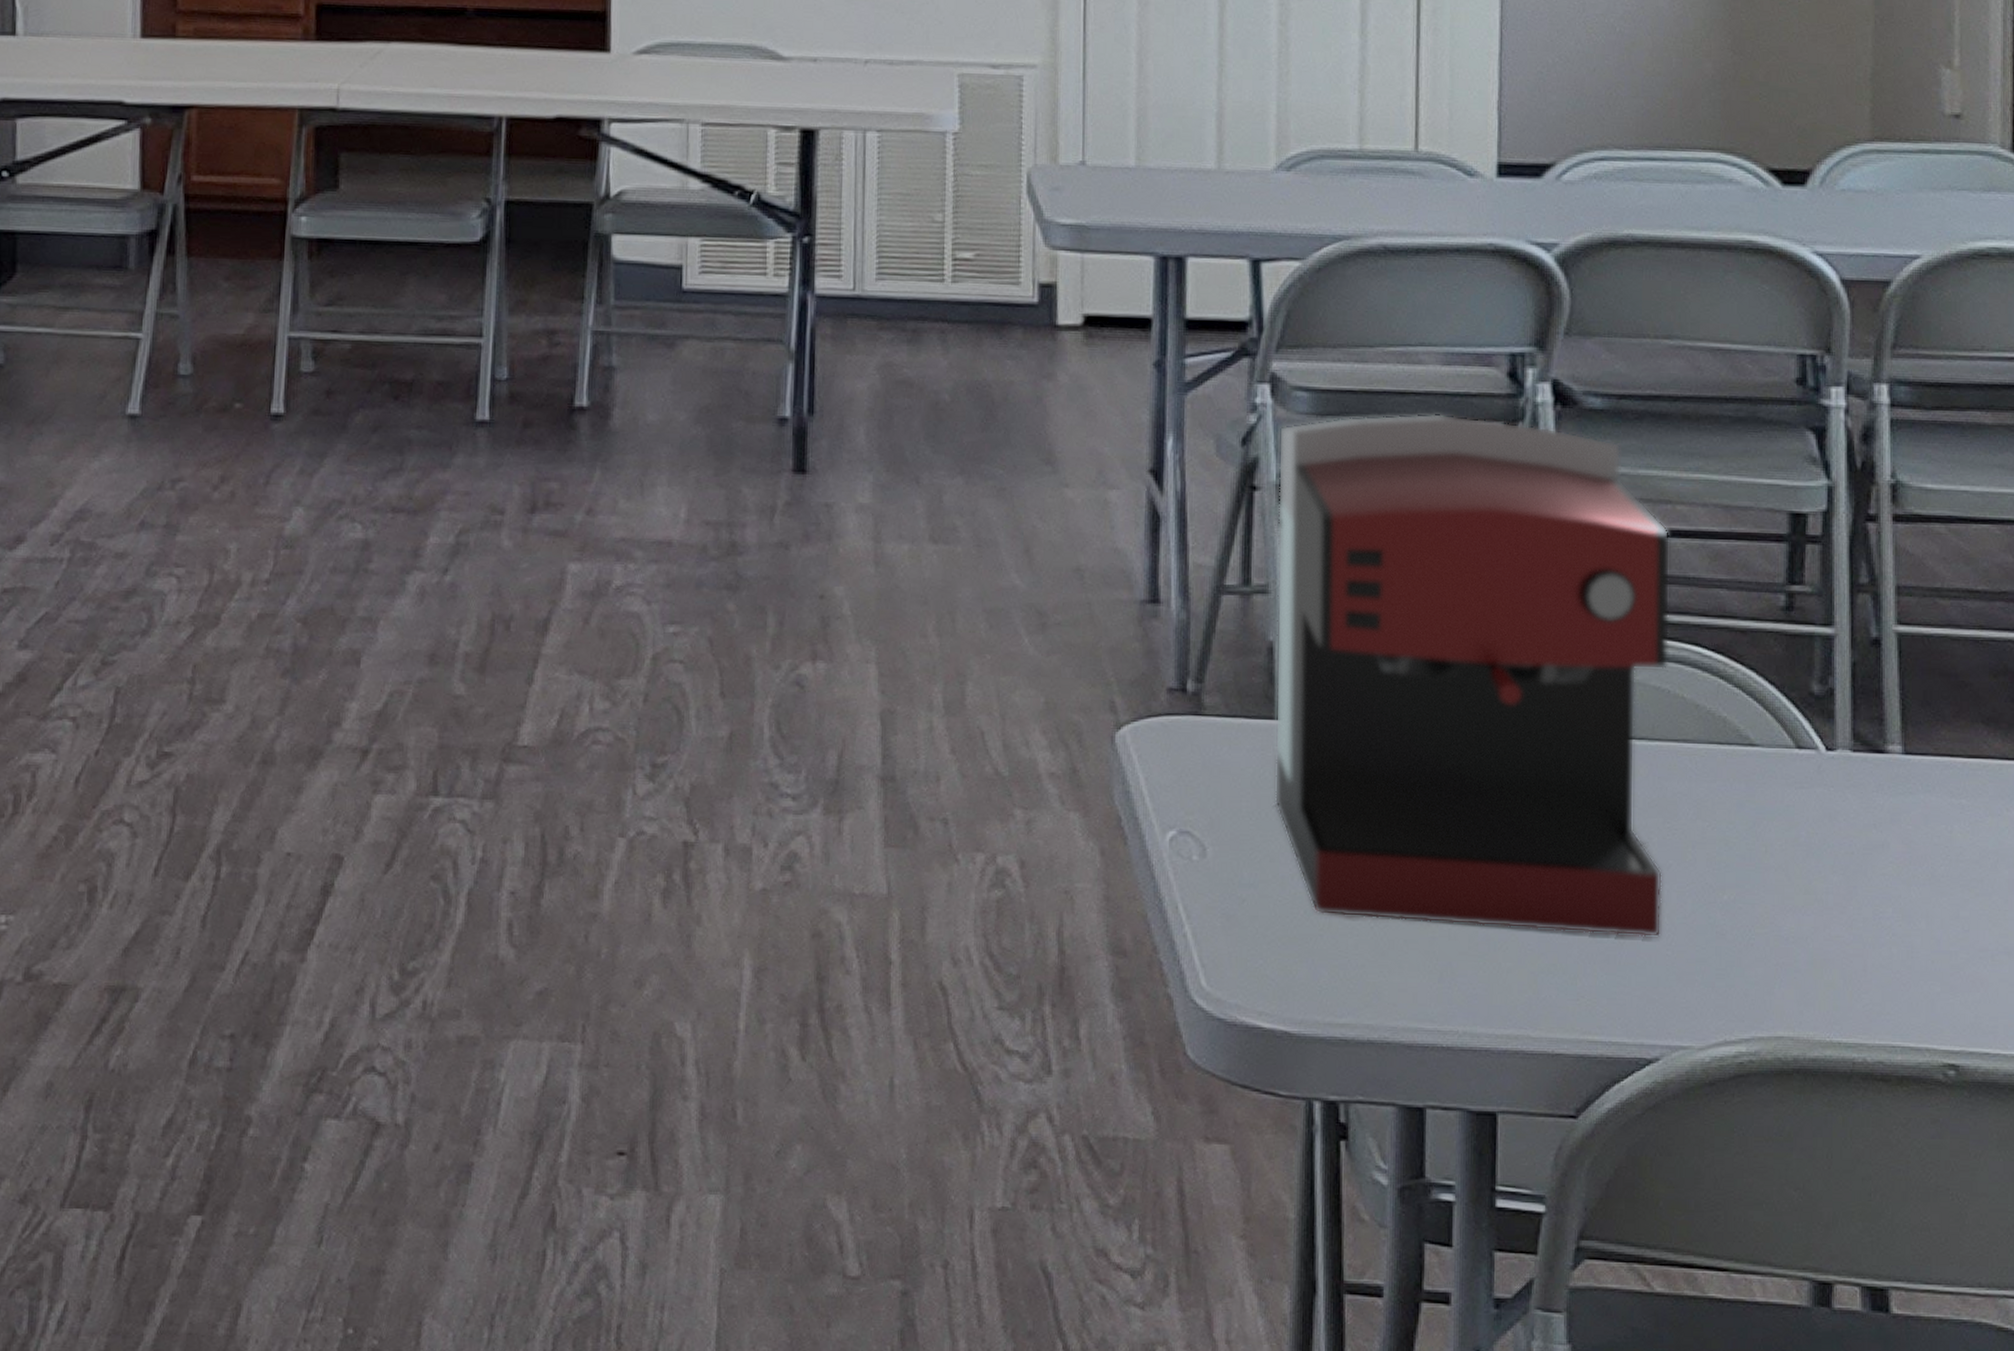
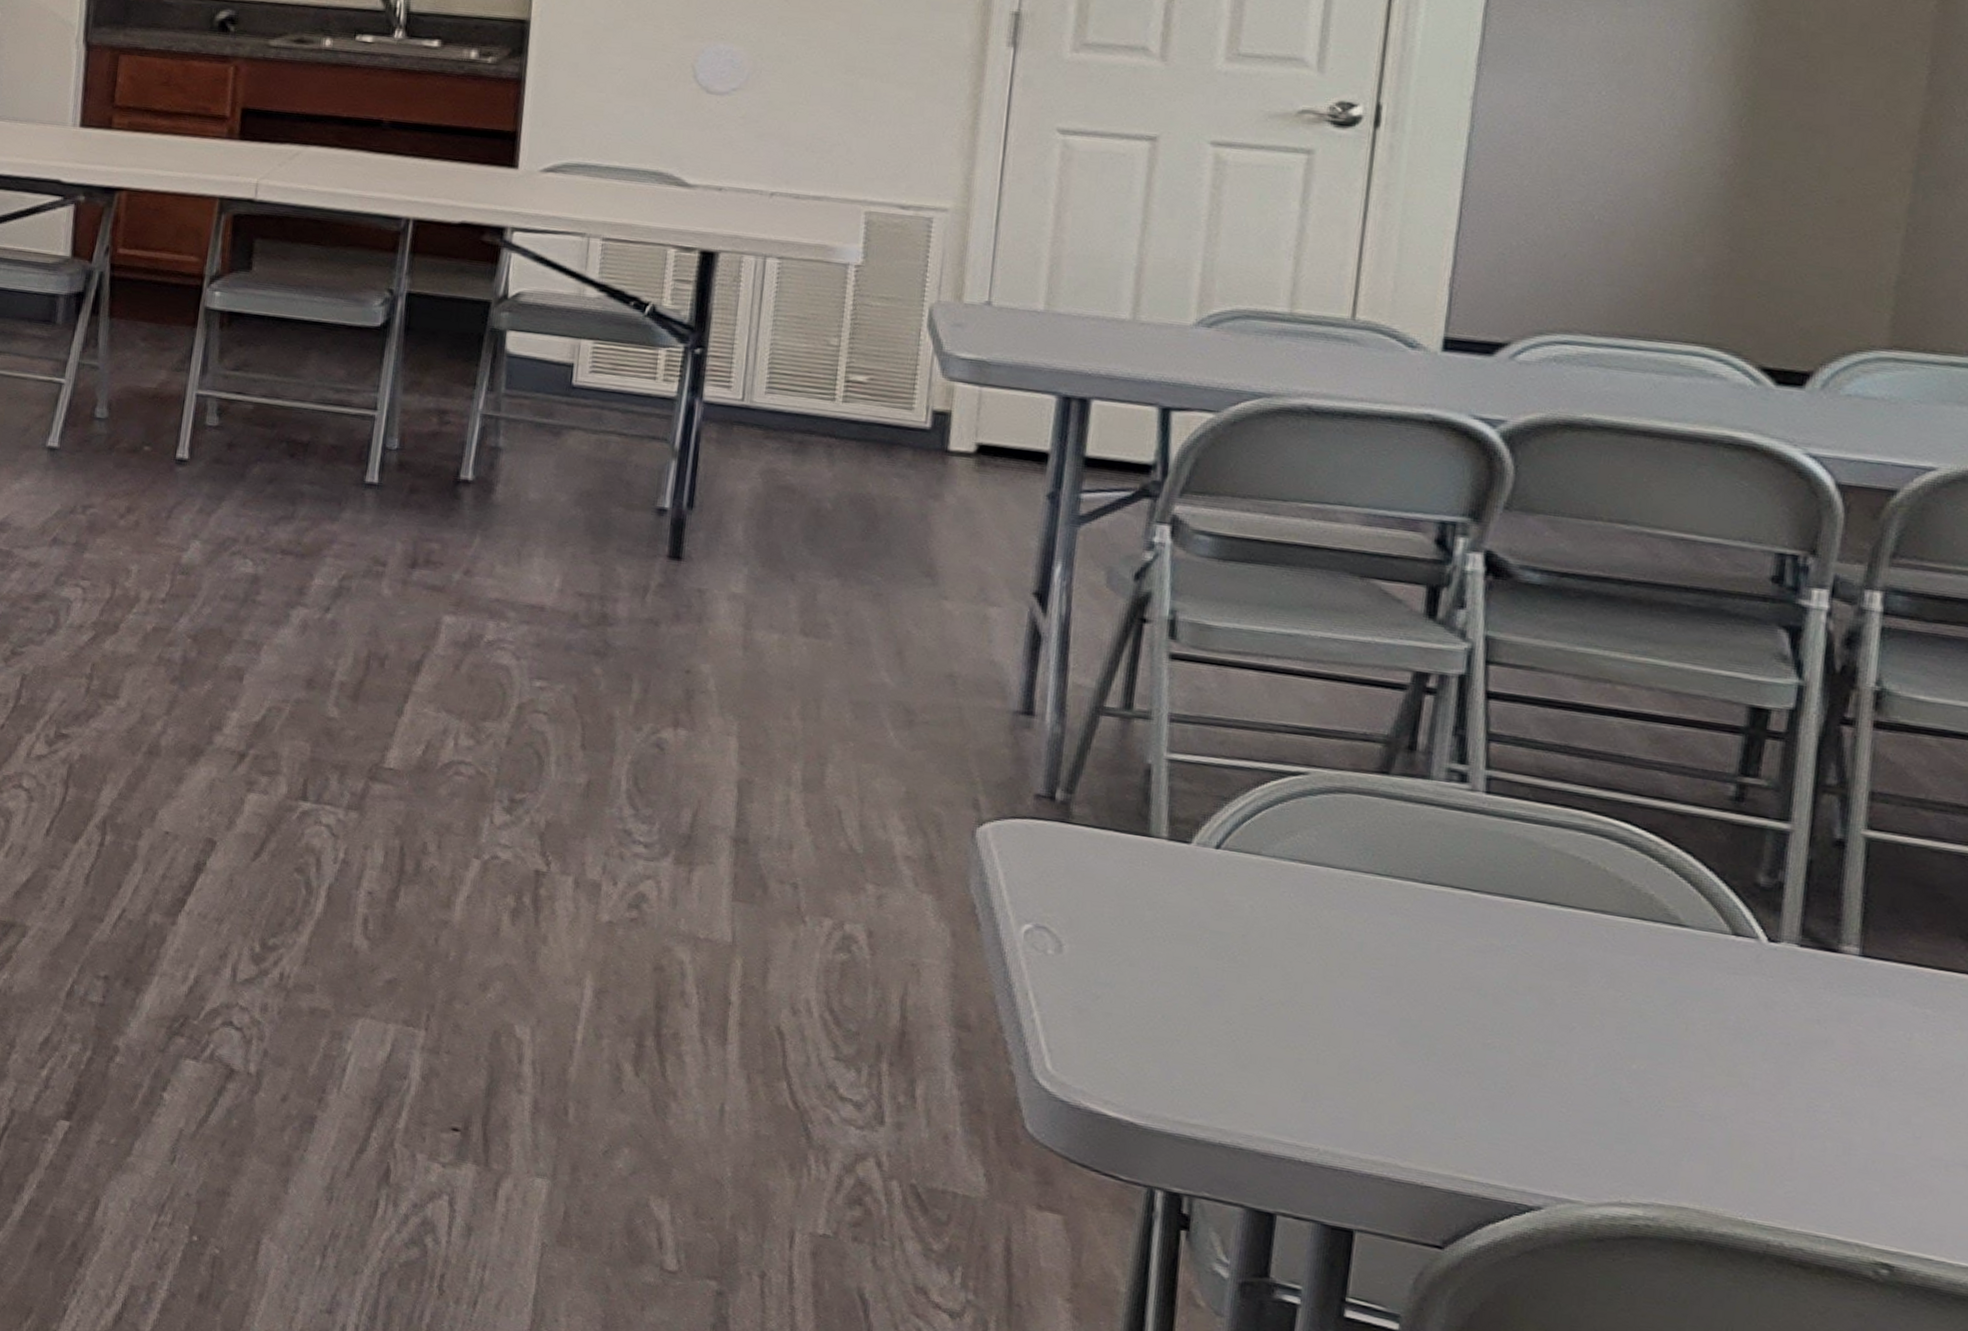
coffee maker: present [1274,413,1671,938] -> none [1139,564,1607,1094]

